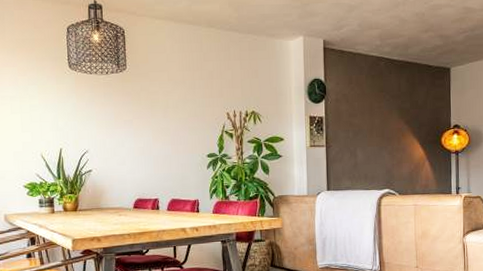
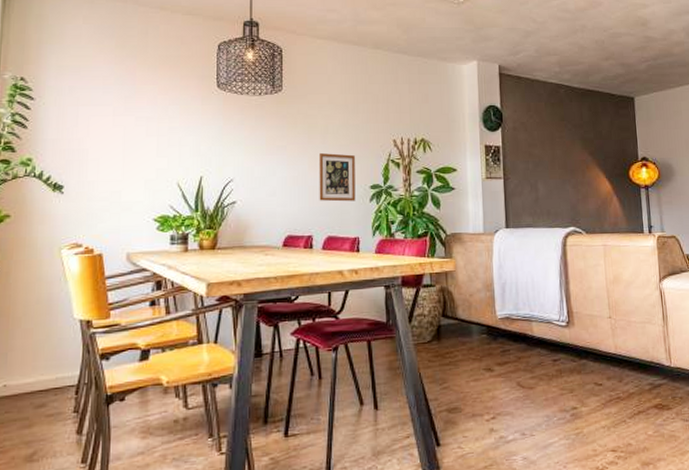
picture frame: none [161,126,195,169] -> present [318,153,356,202]

